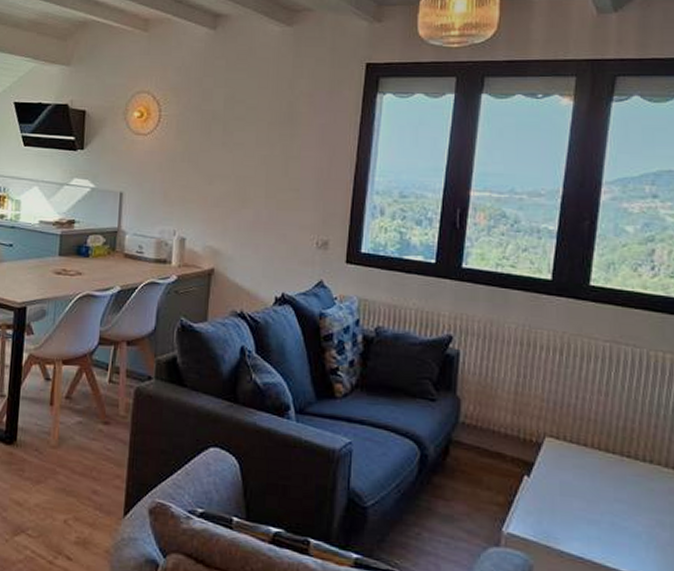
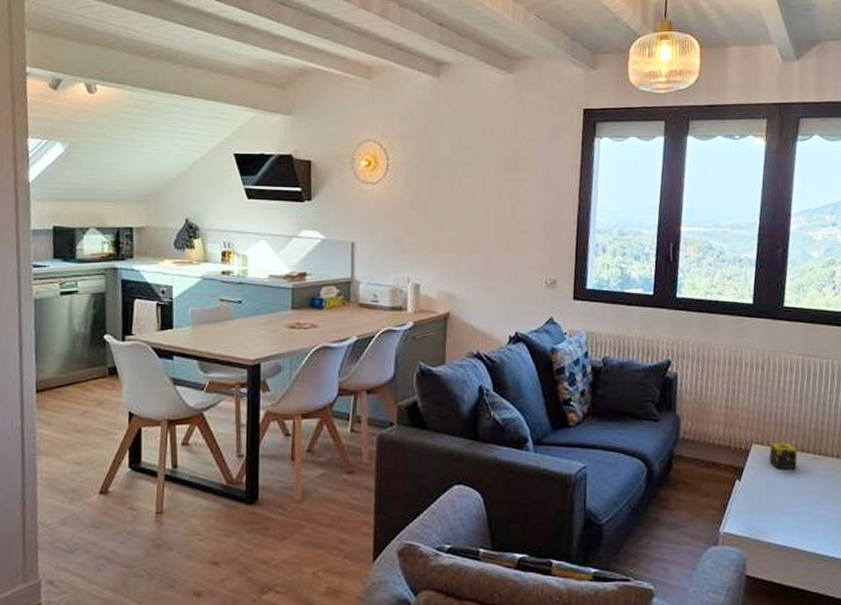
candle: none [565,437,601,470] -> present [769,442,798,469]

